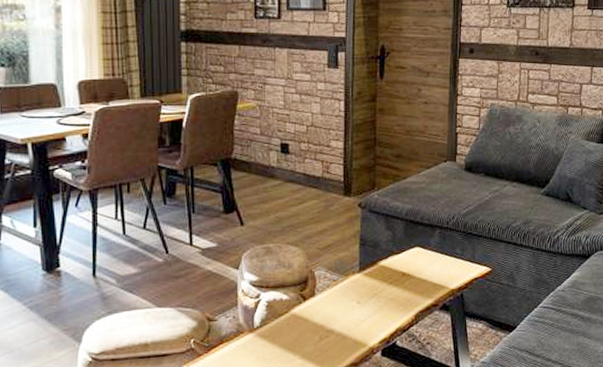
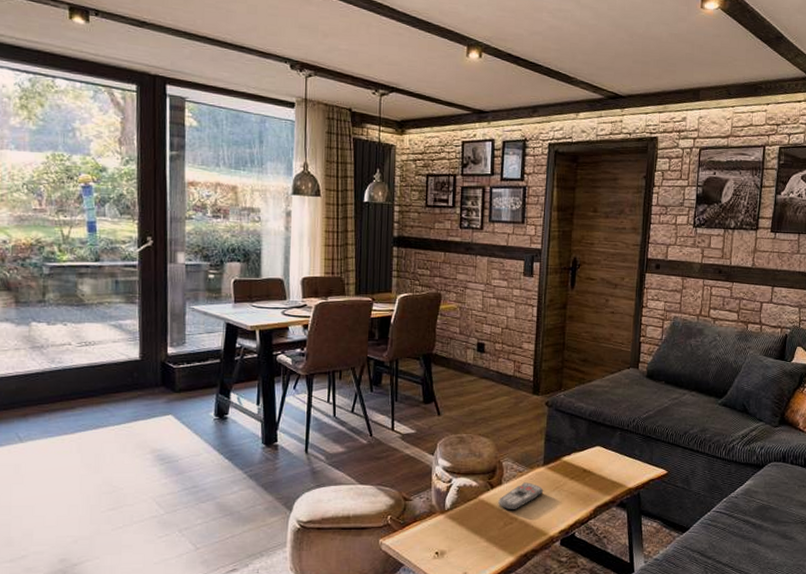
remote control: none [312,291,361,323] -> present [498,482,544,510]

